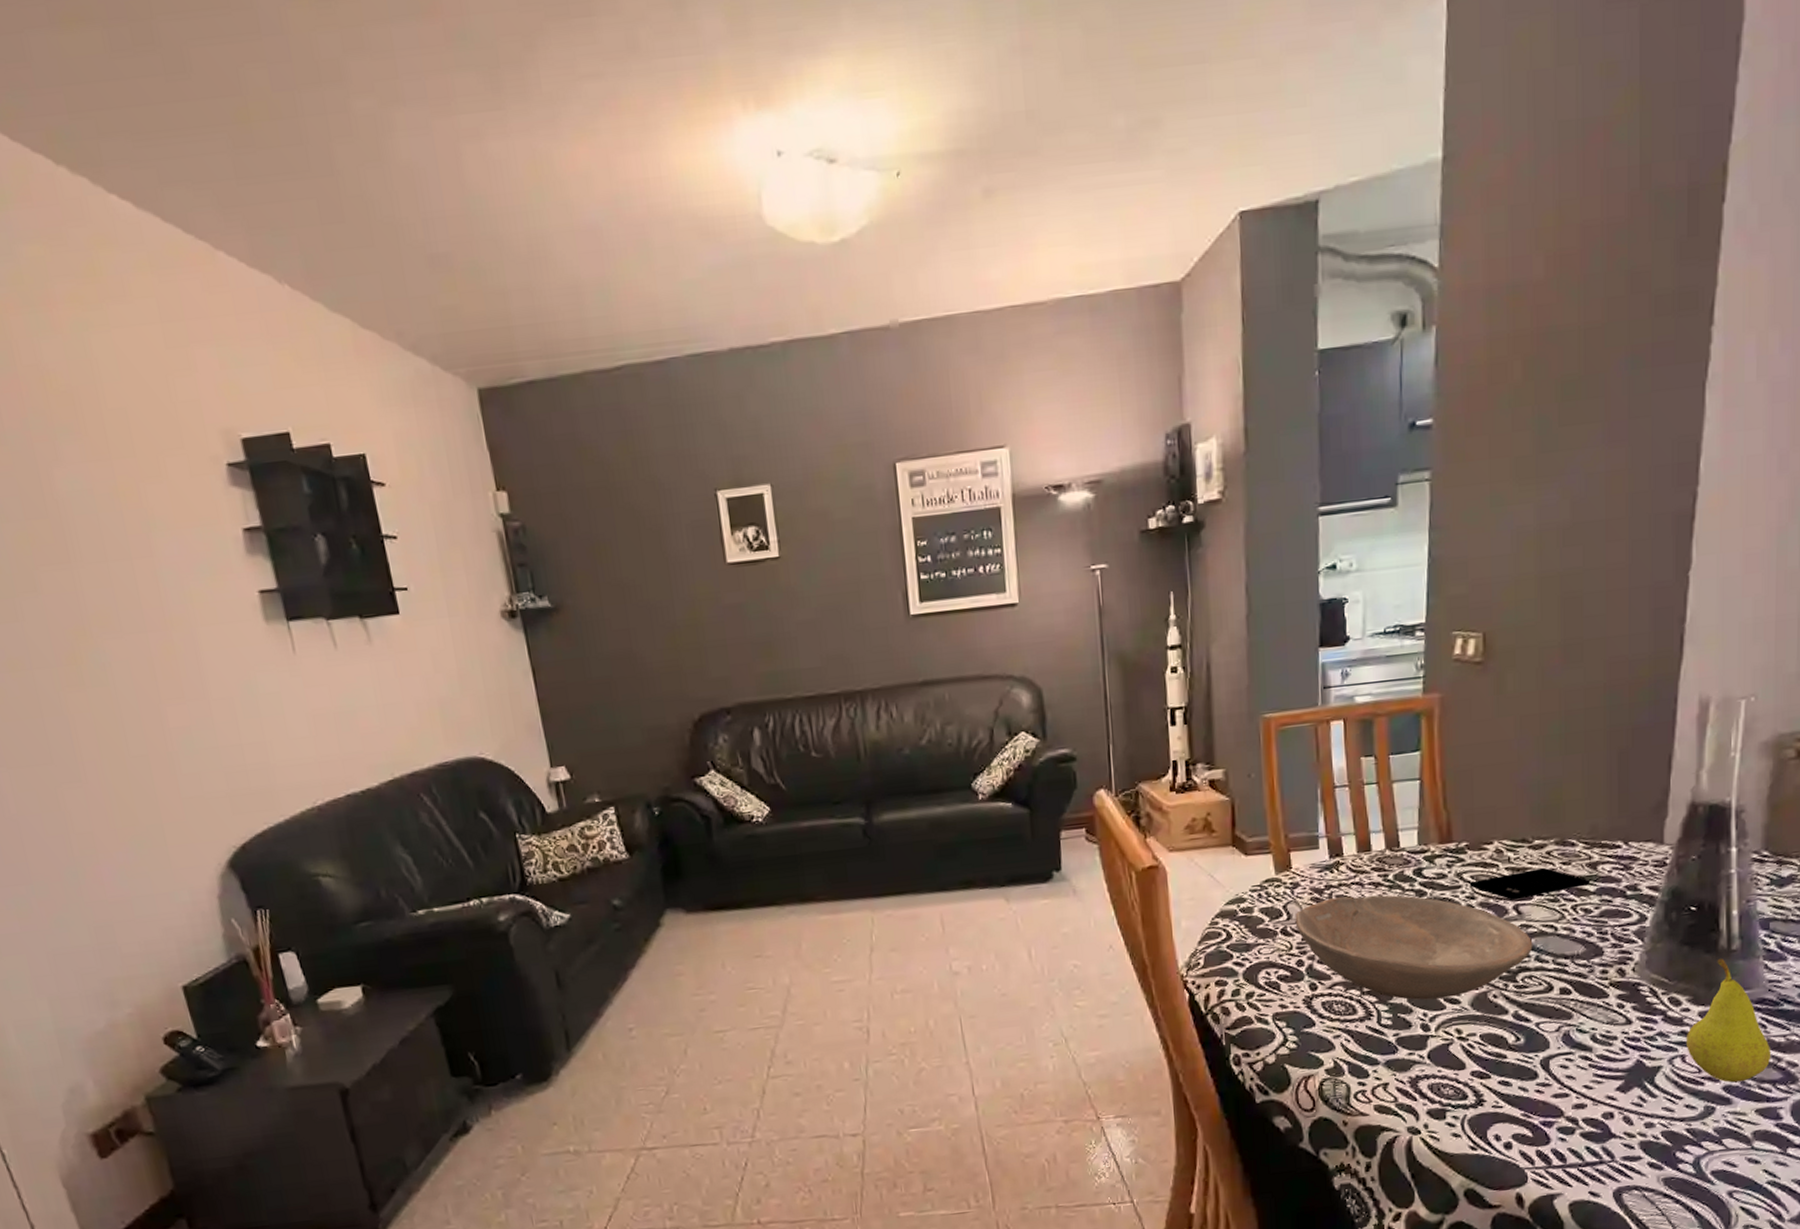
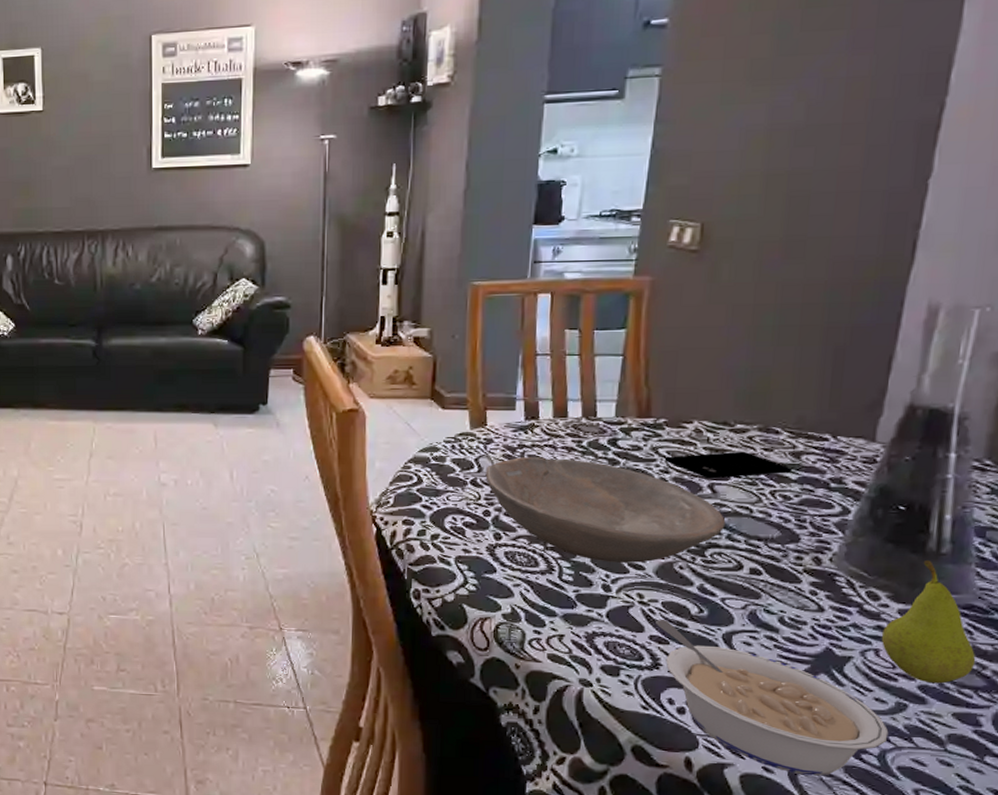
legume: none [1476,1053,1701,1195] -> present [656,620,889,776]

